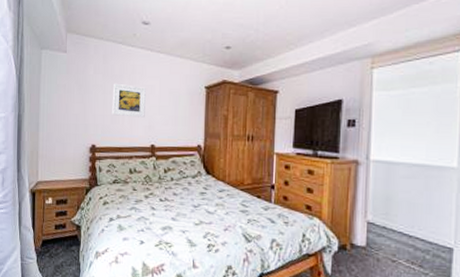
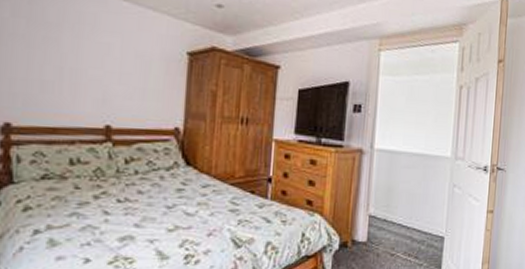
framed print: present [112,83,146,118] -> none [41,34,99,87]

